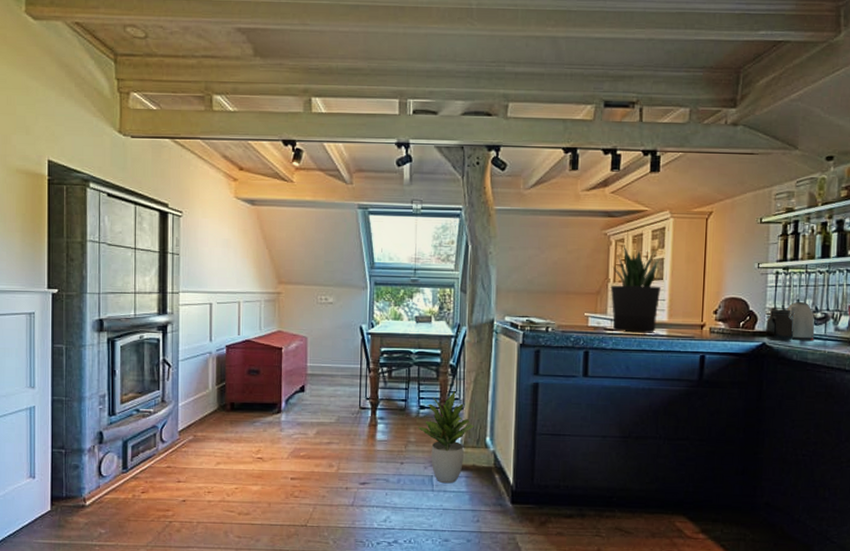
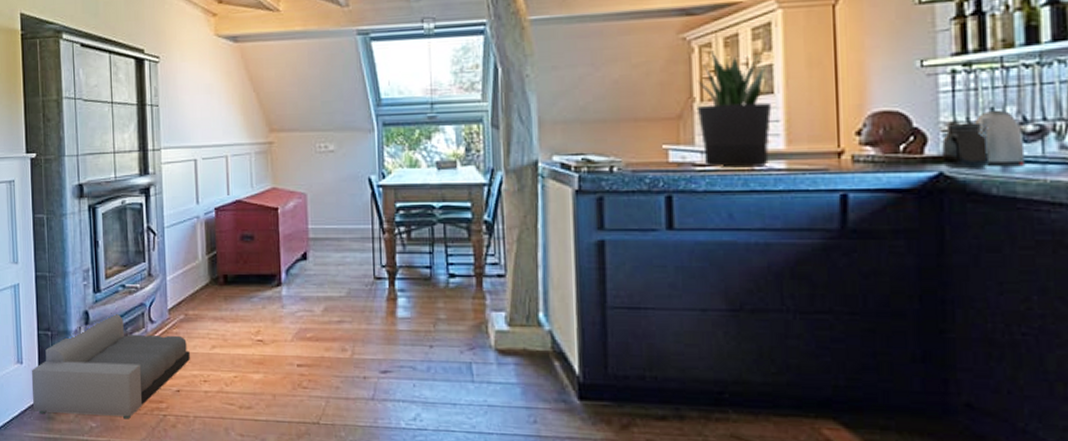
dog bed: none [43,433,196,526] -> present [31,313,190,419]
potted plant: present [417,390,474,484] -> none [448,252,521,373]

